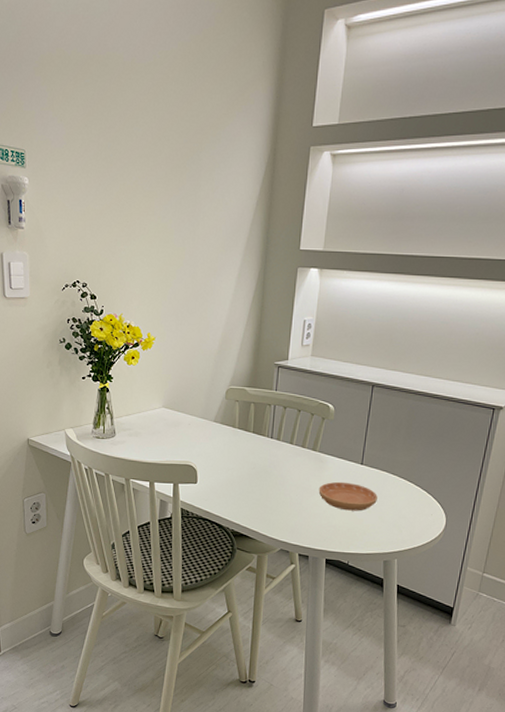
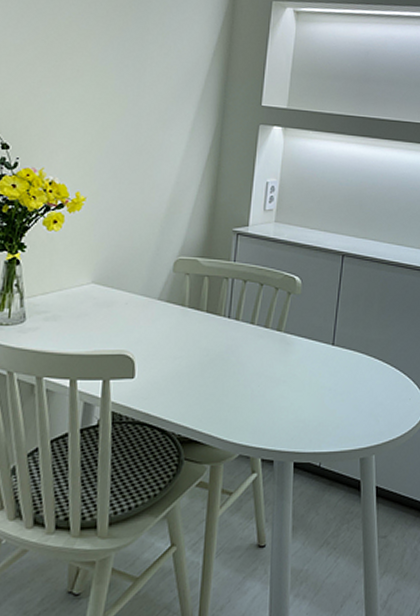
saucer: present [318,481,378,511] -> none [284,366,351,401]

